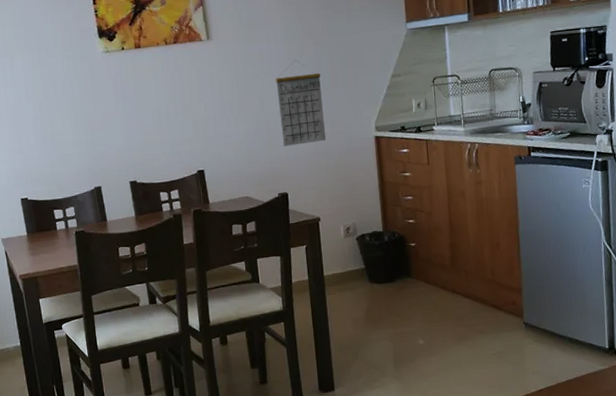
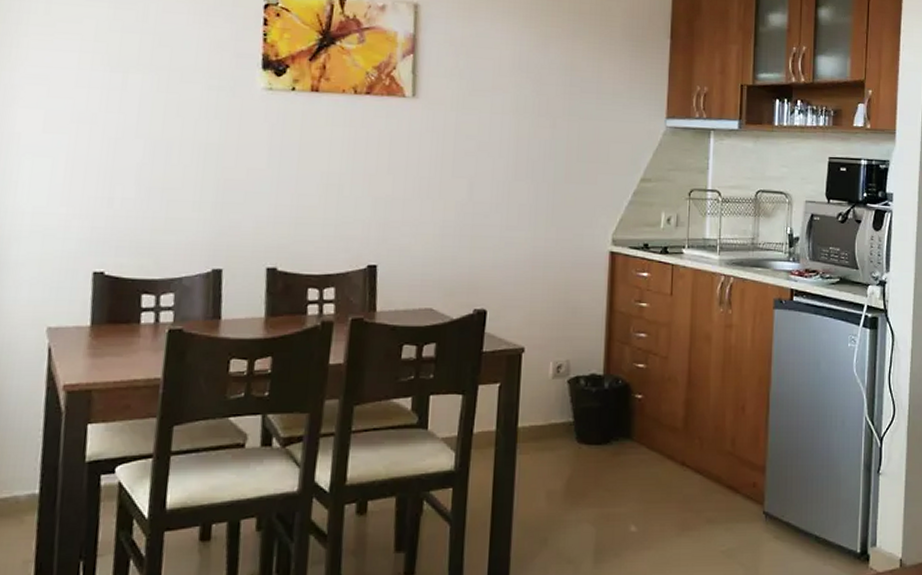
calendar: present [275,59,327,146] -> none [490,140,553,249]

